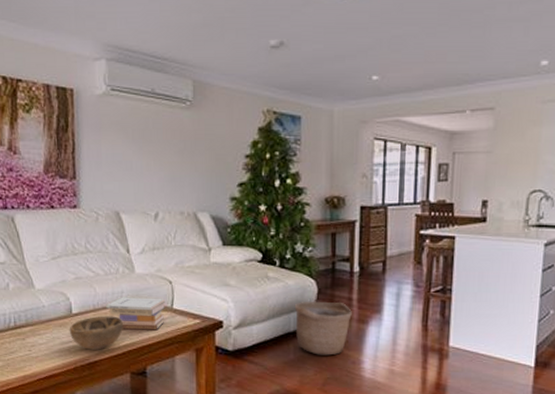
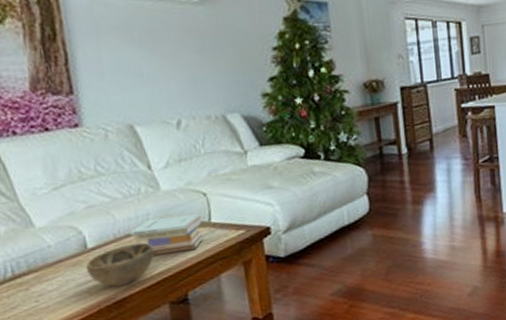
basket: present [294,301,352,356] -> none [345,186,406,245]

